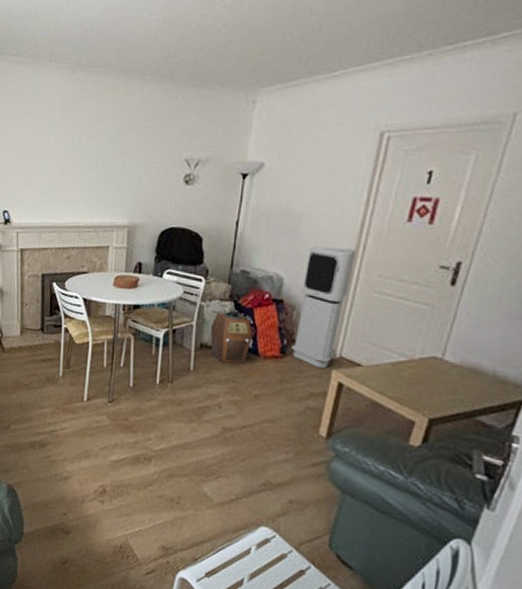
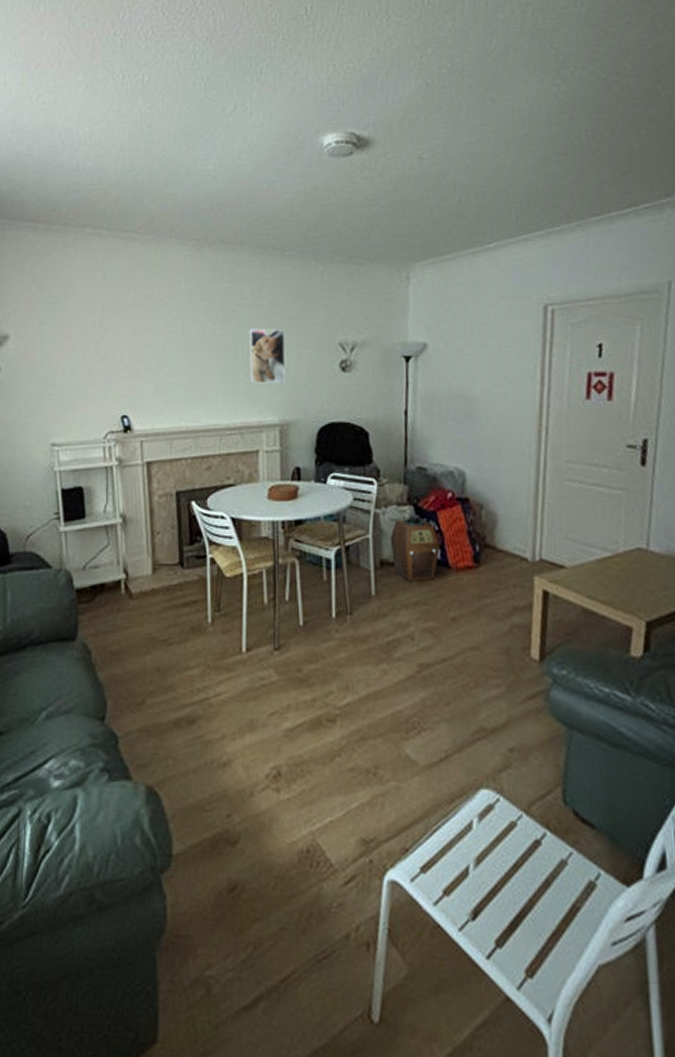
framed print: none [106,143,140,191] -> present [249,328,286,384]
air purifier: present [291,247,357,369] -> none [485,433,540,576]

